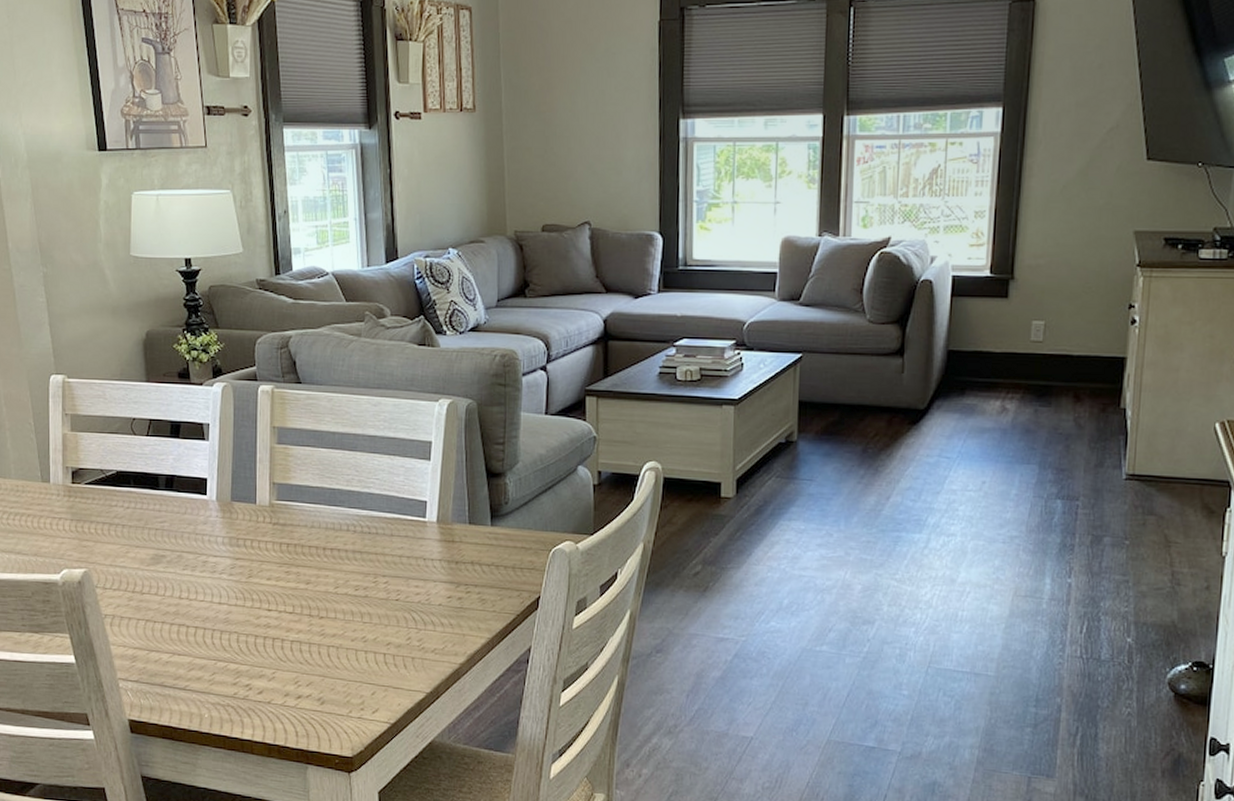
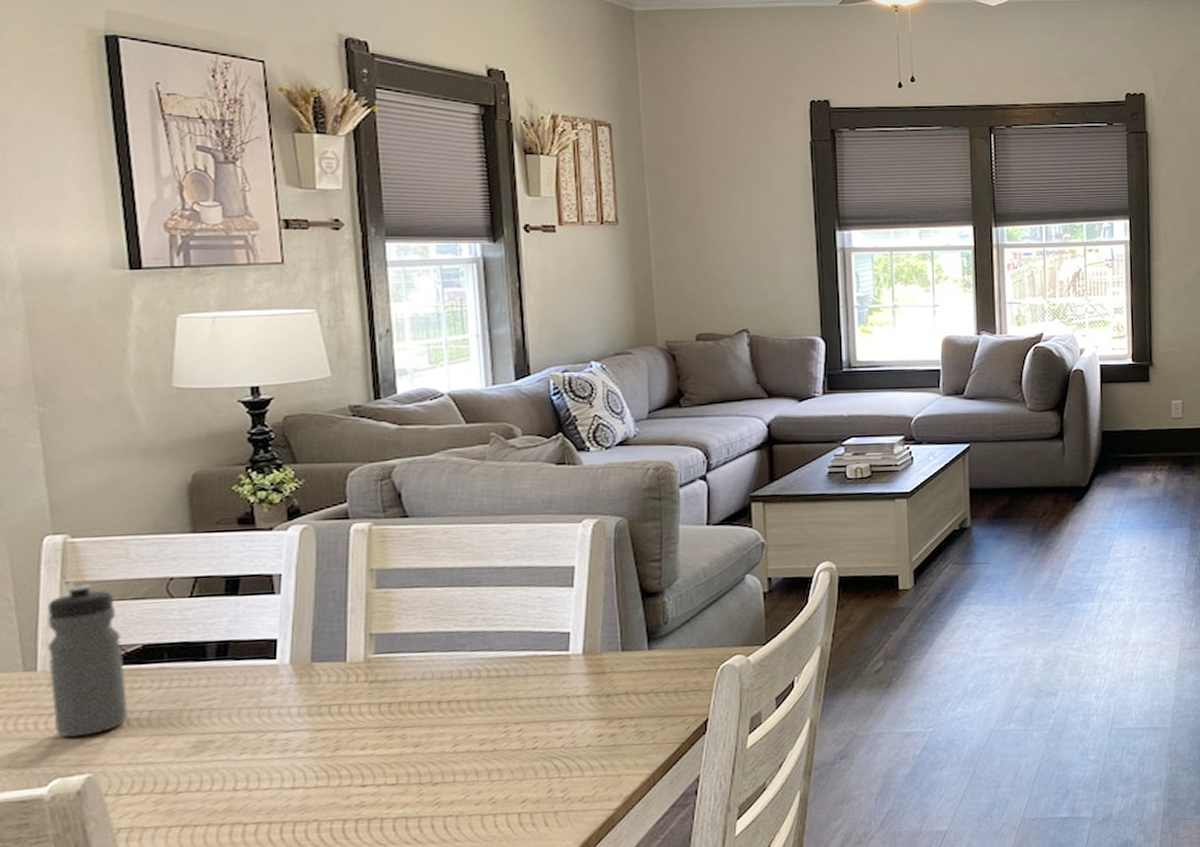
water bottle: none [54,416,109,538] -> present [47,583,128,737]

